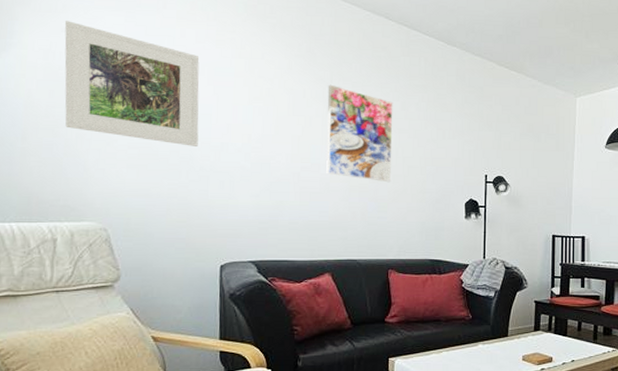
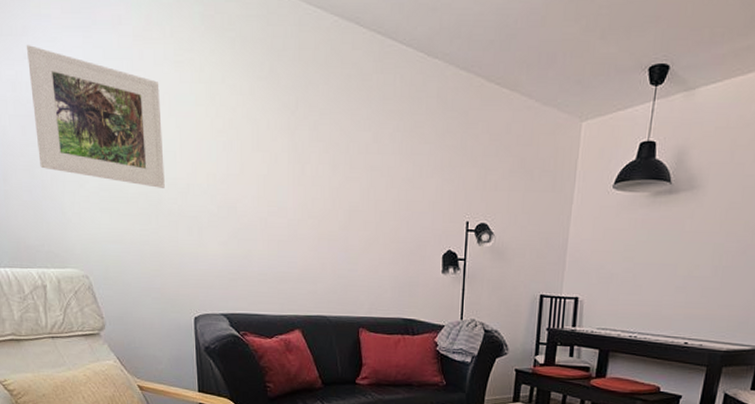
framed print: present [326,84,393,183] -> none [293,112,365,230]

